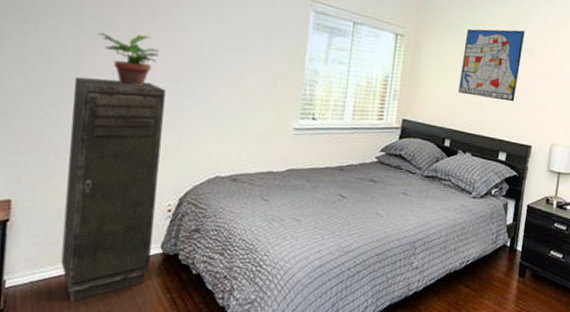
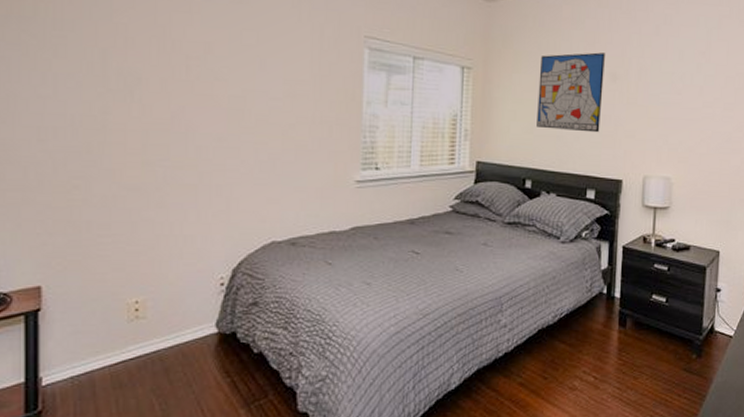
storage cabinet: present [61,77,166,303] -> none [103,141,207,396]
potted plant: present [98,32,160,87] -> none [125,89,197,148]

